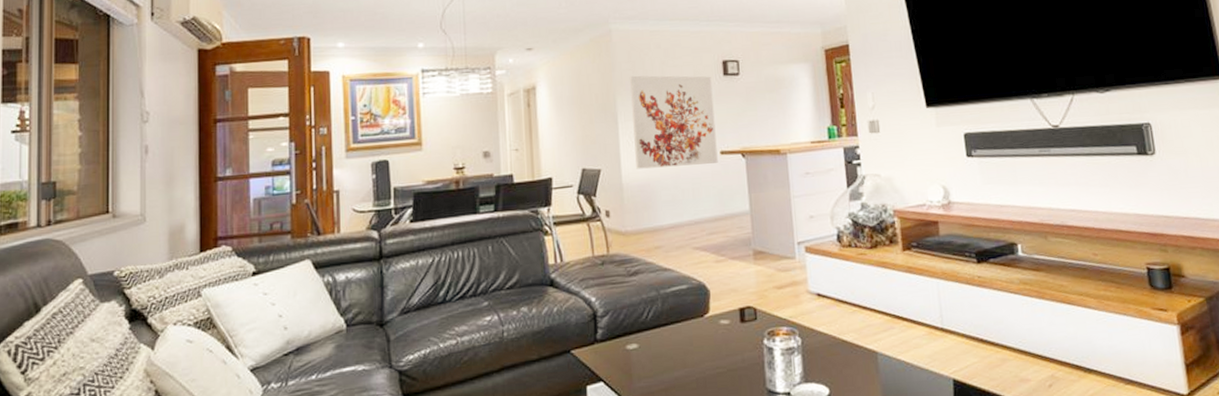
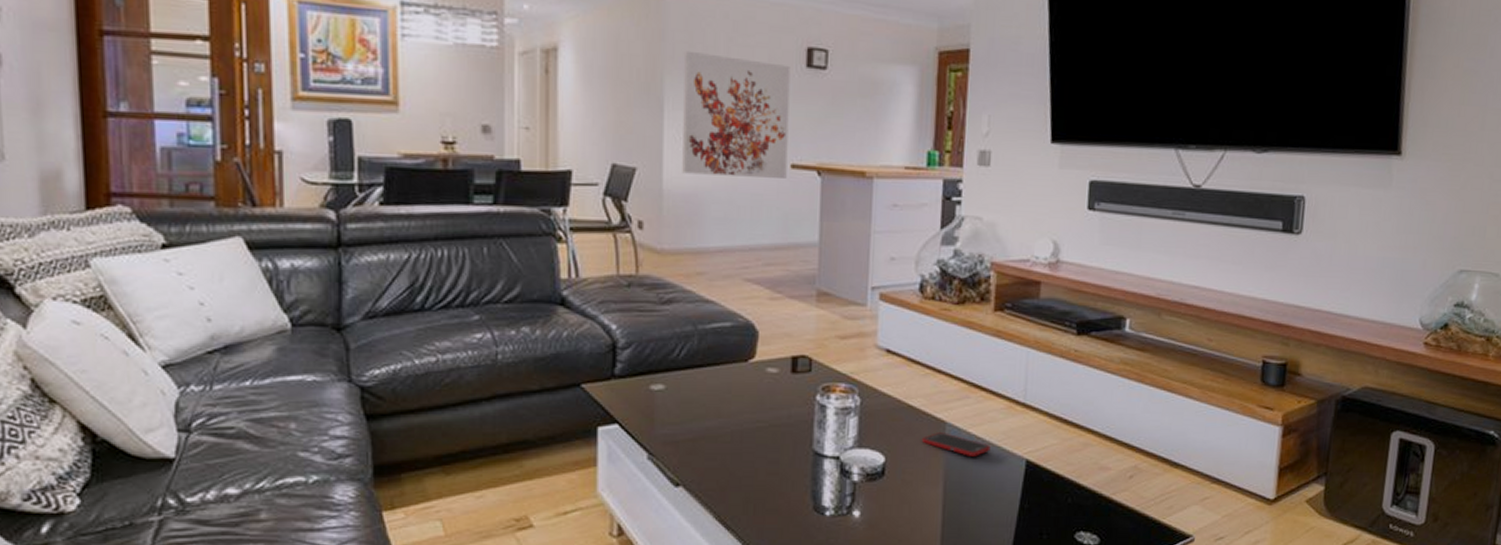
cell phone: none [858,361,920,381] -> present [921,432,991,457]

